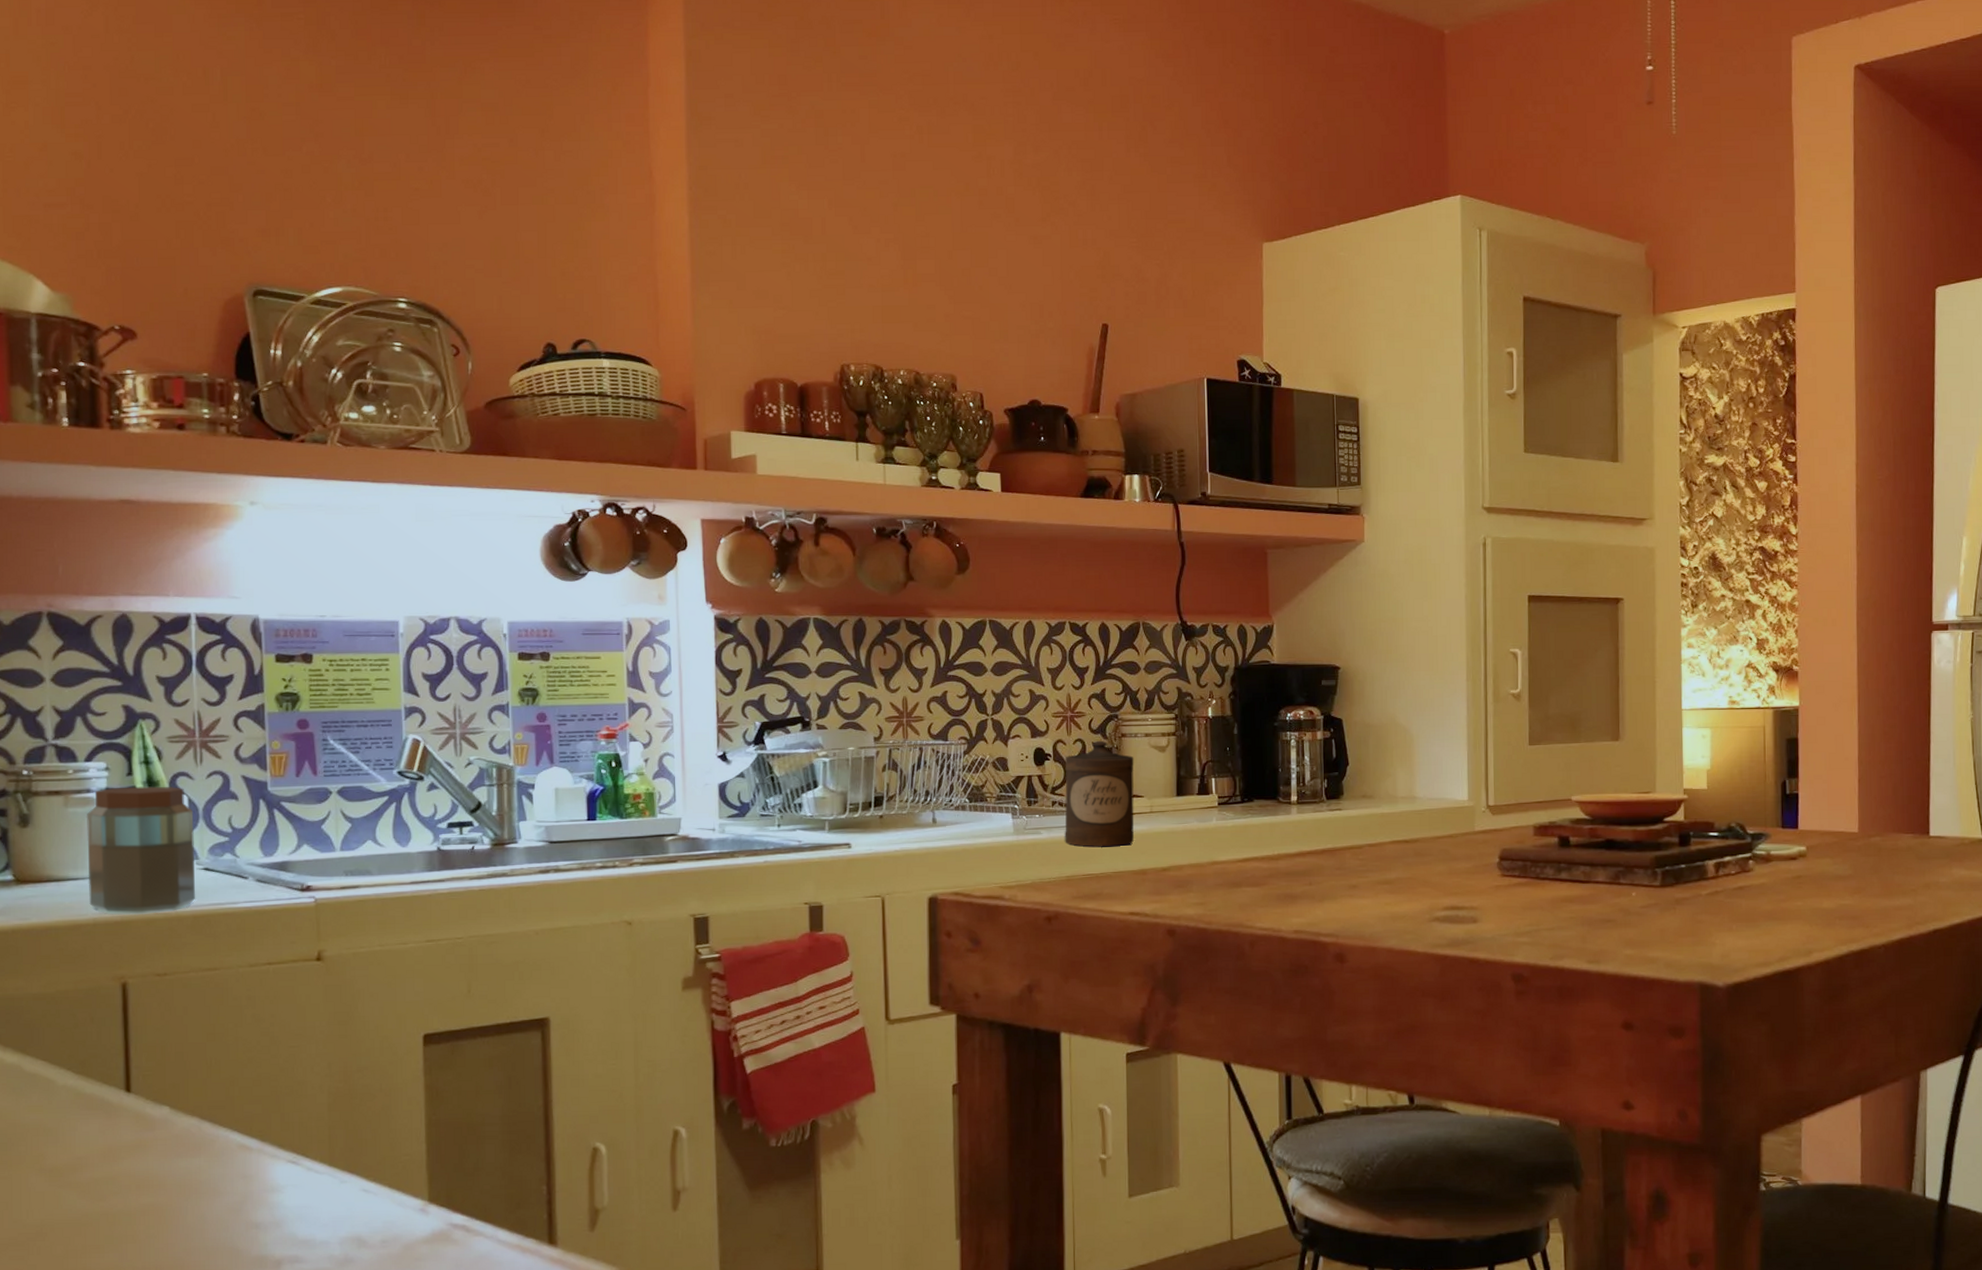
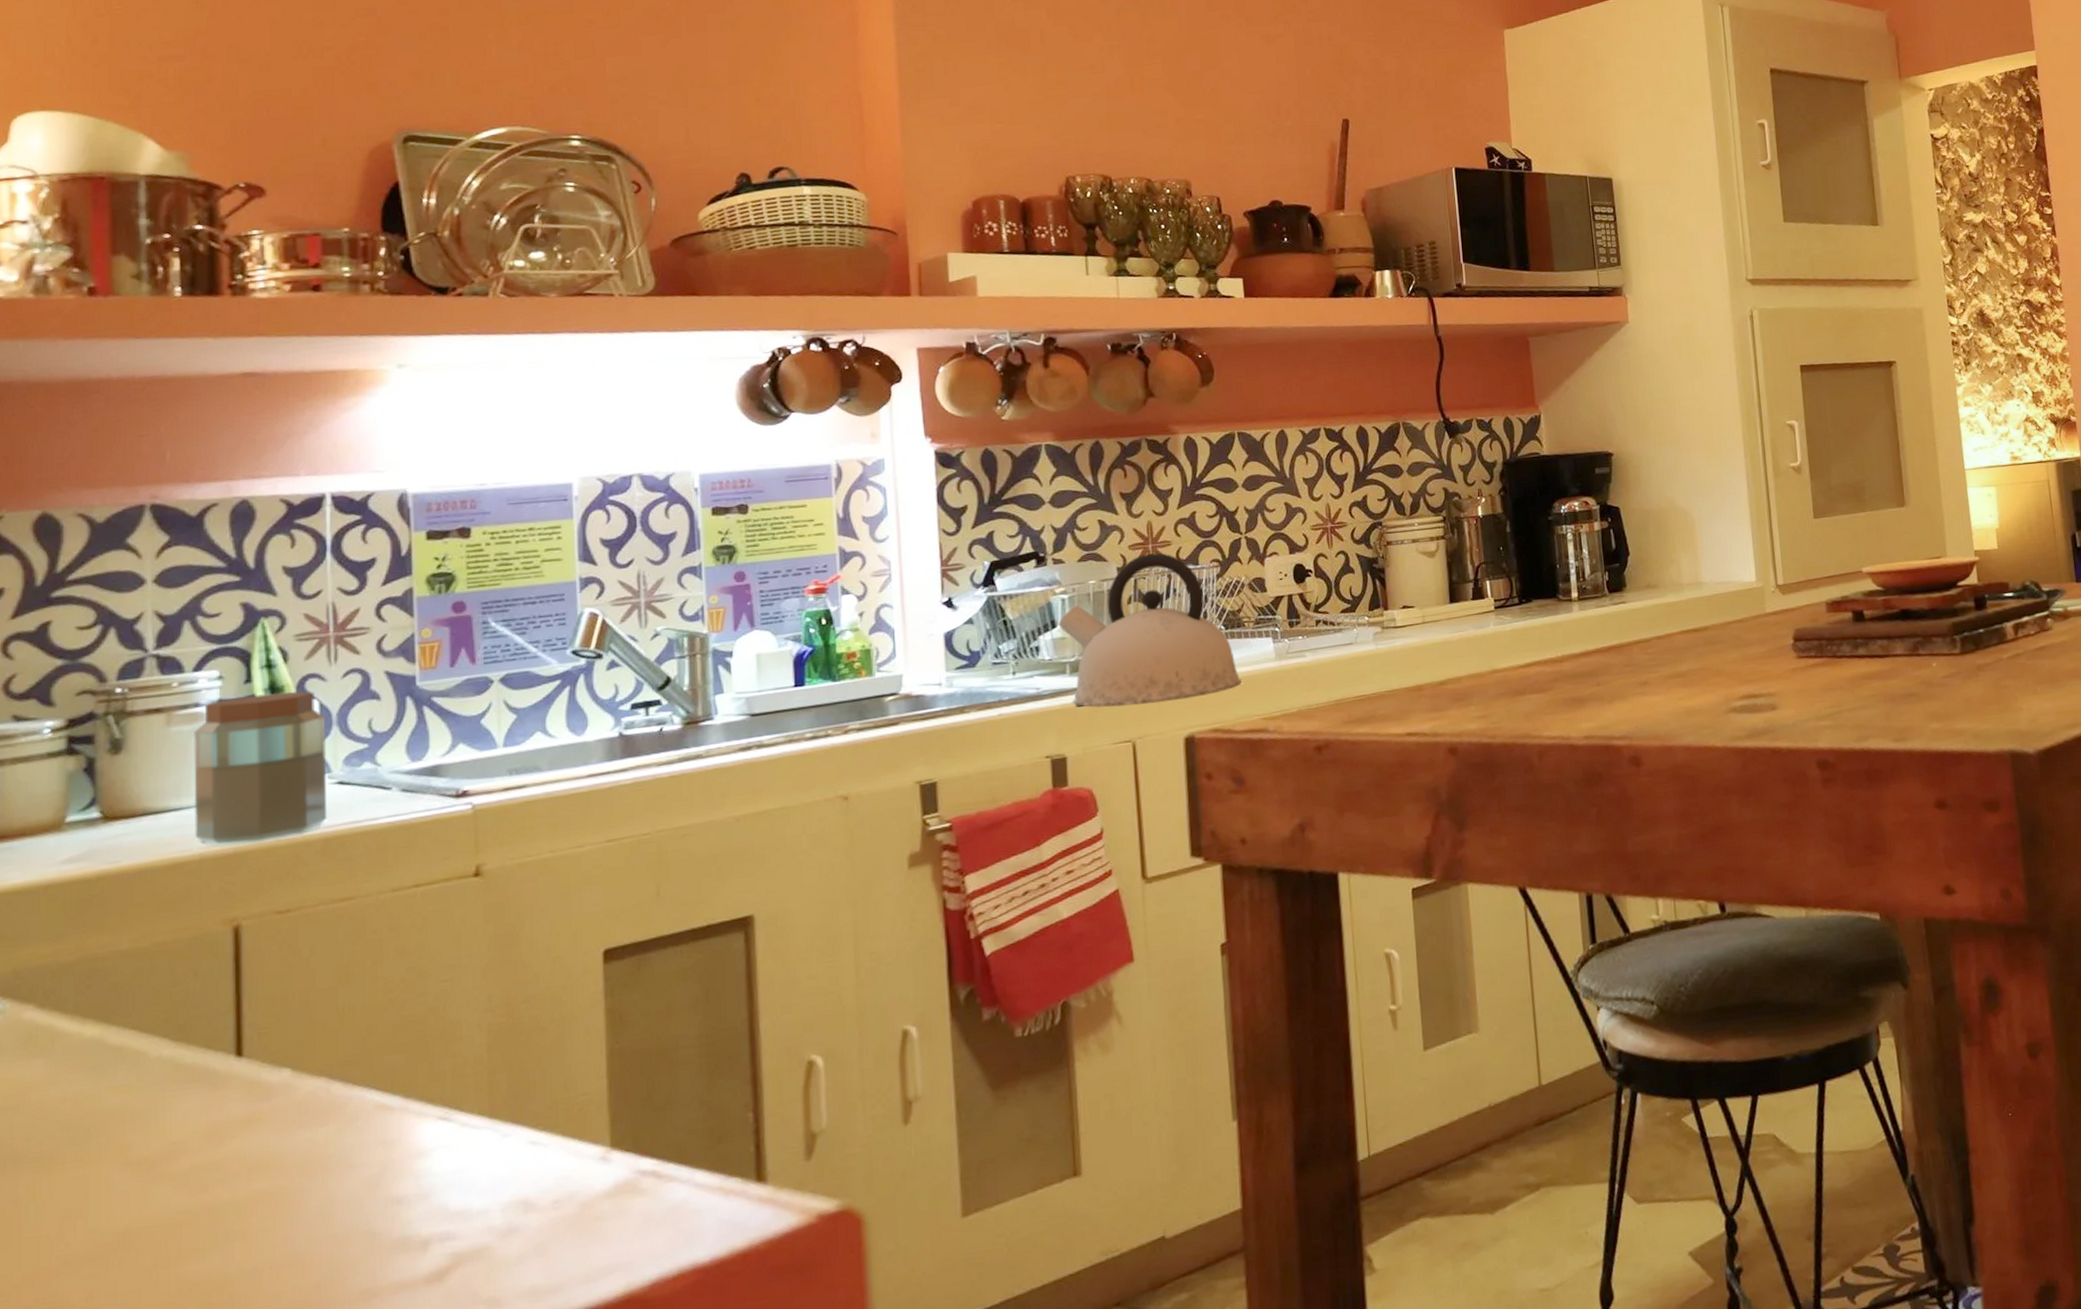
kettle: none [820,726,982,865] -> present [1058,552,1241,708]
canister: present [1065,740,1134,846] -> none [1328,550,1407,666]

